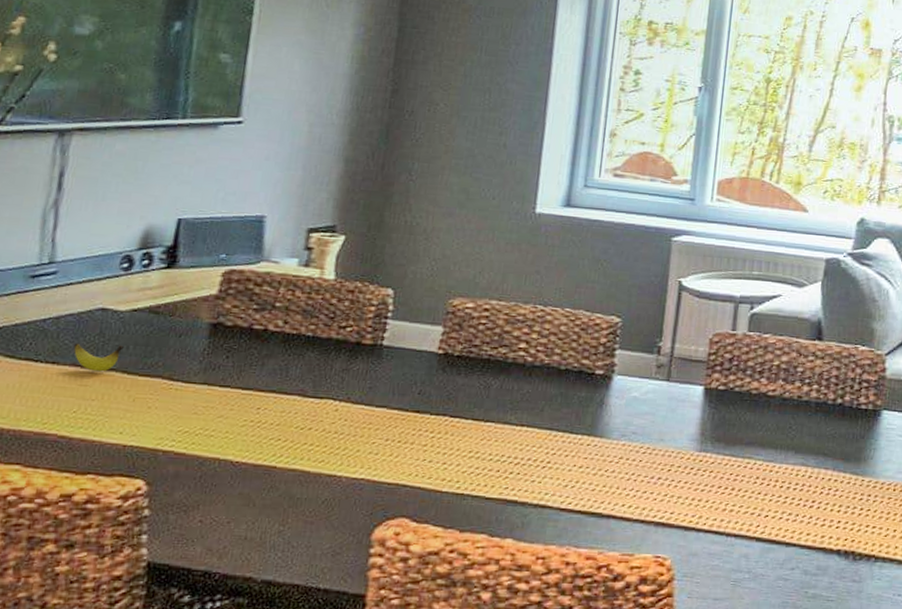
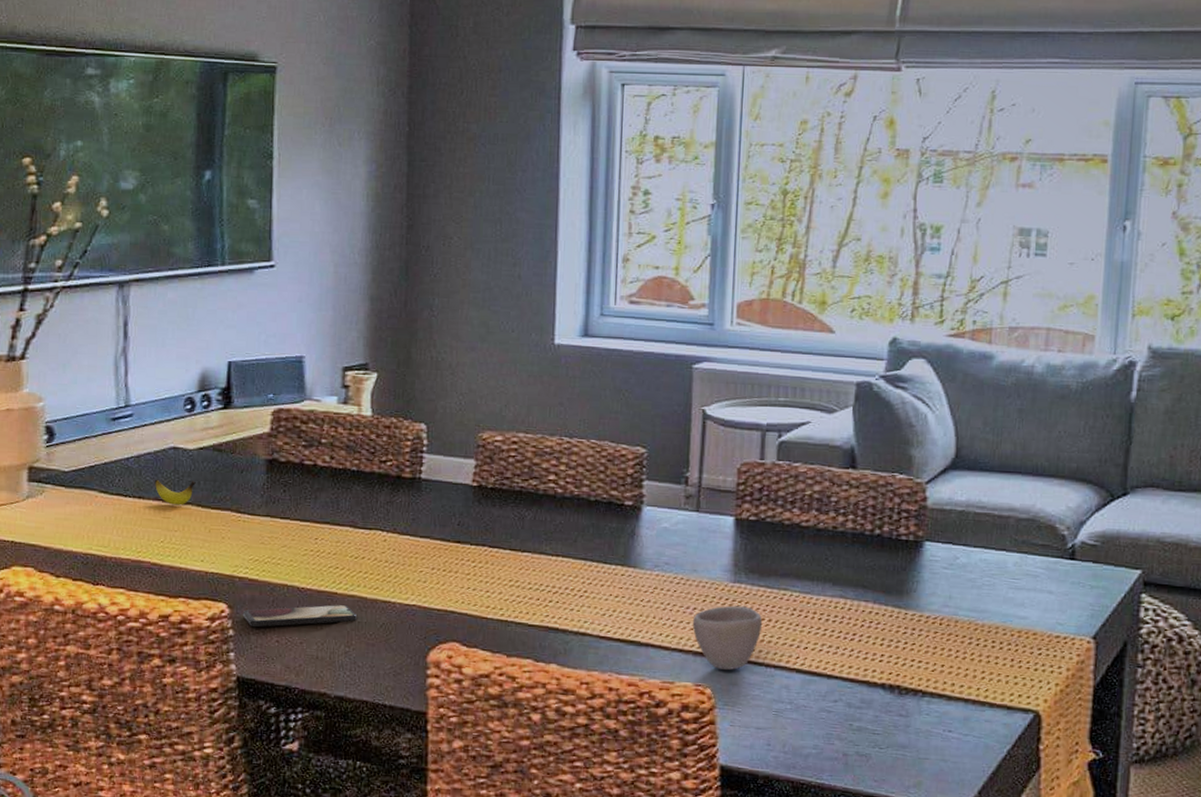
smartphone: none [162,480,296,506] -> present [242,605,357,627]
cup: none [655,475,726,541] -> present [692,605,763,671]

